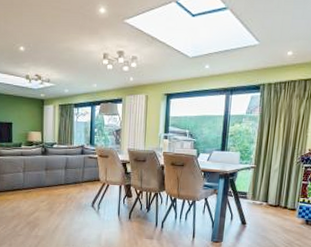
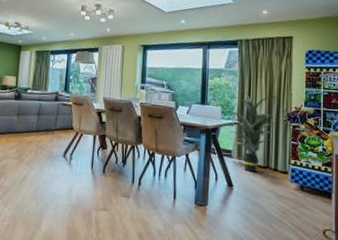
indoor plant: none [242,137,295,211] -> present [226,92,279,173]

